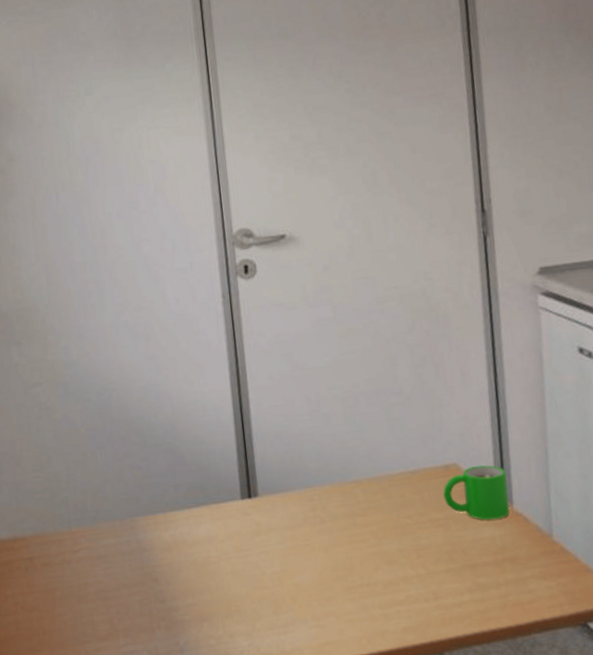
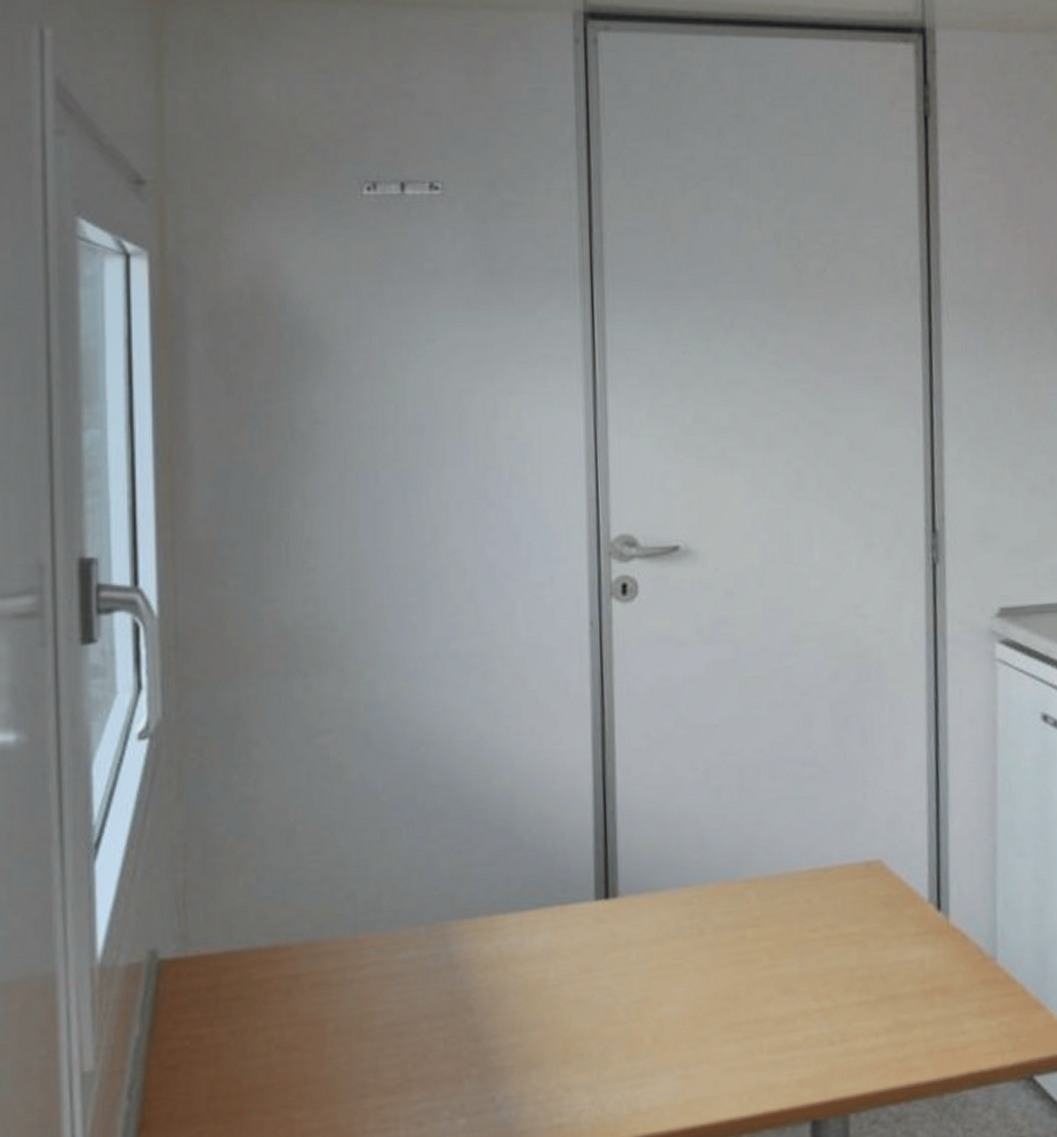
mug: present [443,465,510,521] -> none [861,863,945,937]

